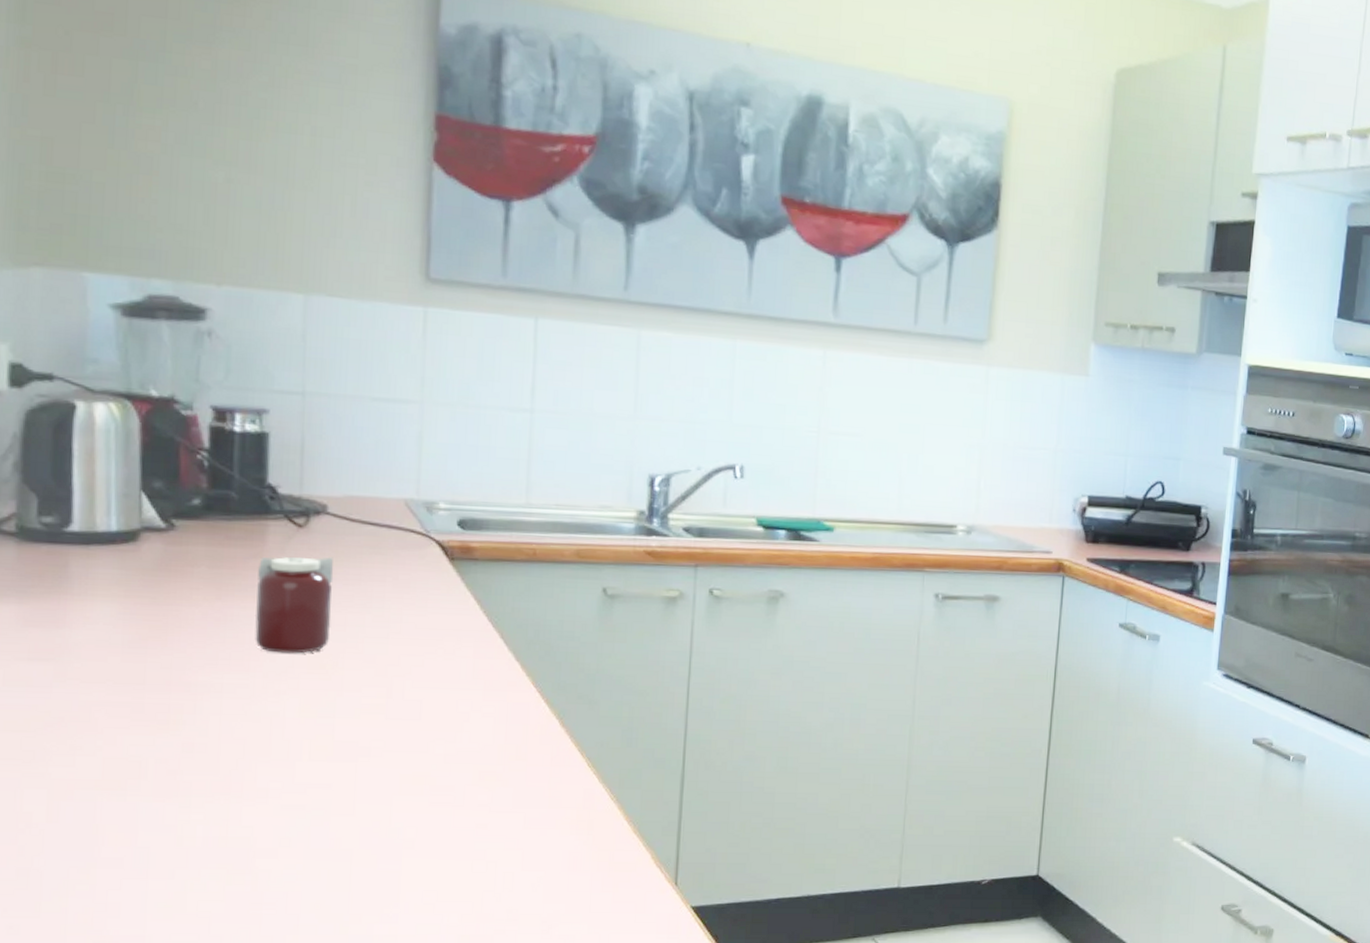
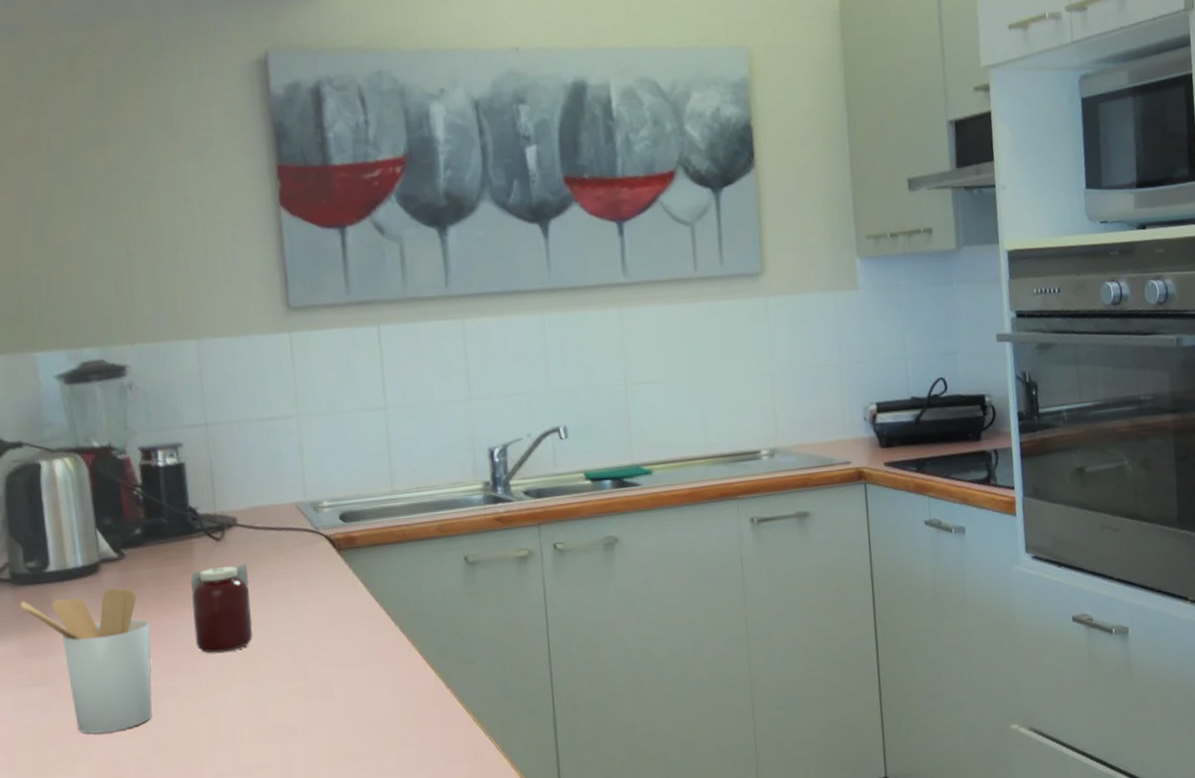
utensil holder: none [25,560,199,726] -> present [20,587,152,734]

